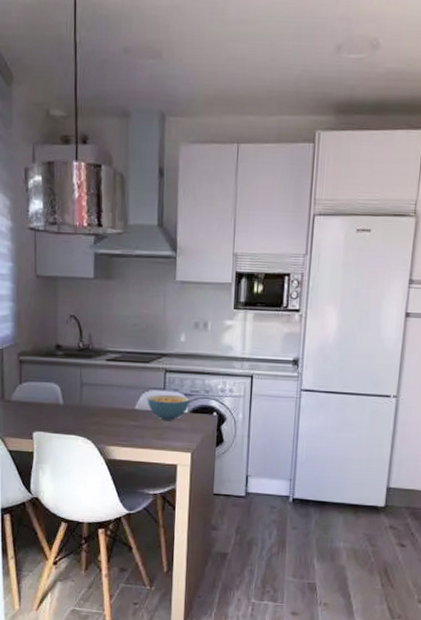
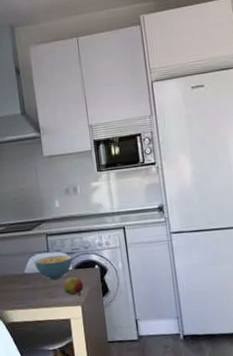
fruit: none [174,421,197,441] -> present [63,277,84,296]

